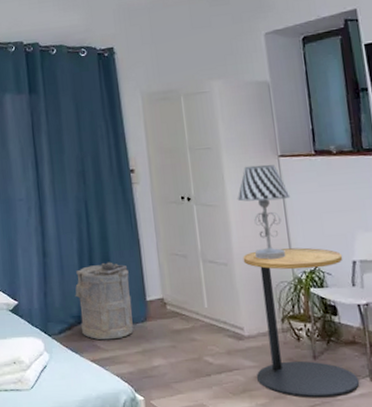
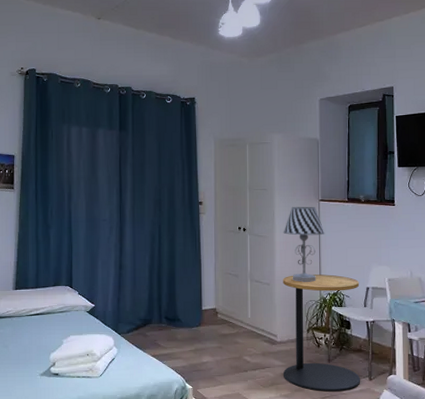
laundry hamper: present [75,262,134,340] -> none [143,276,190,340]

